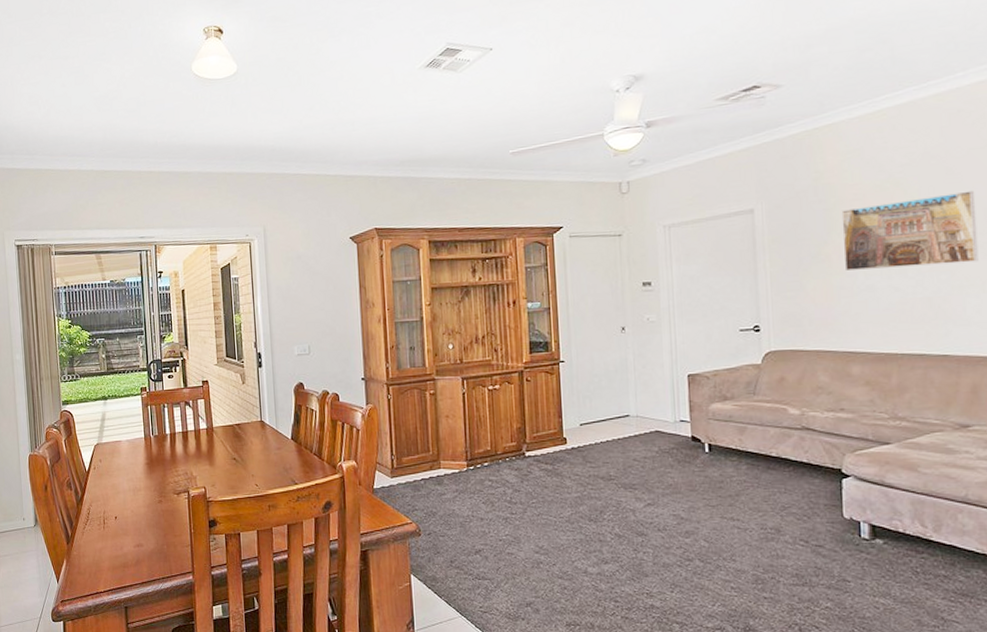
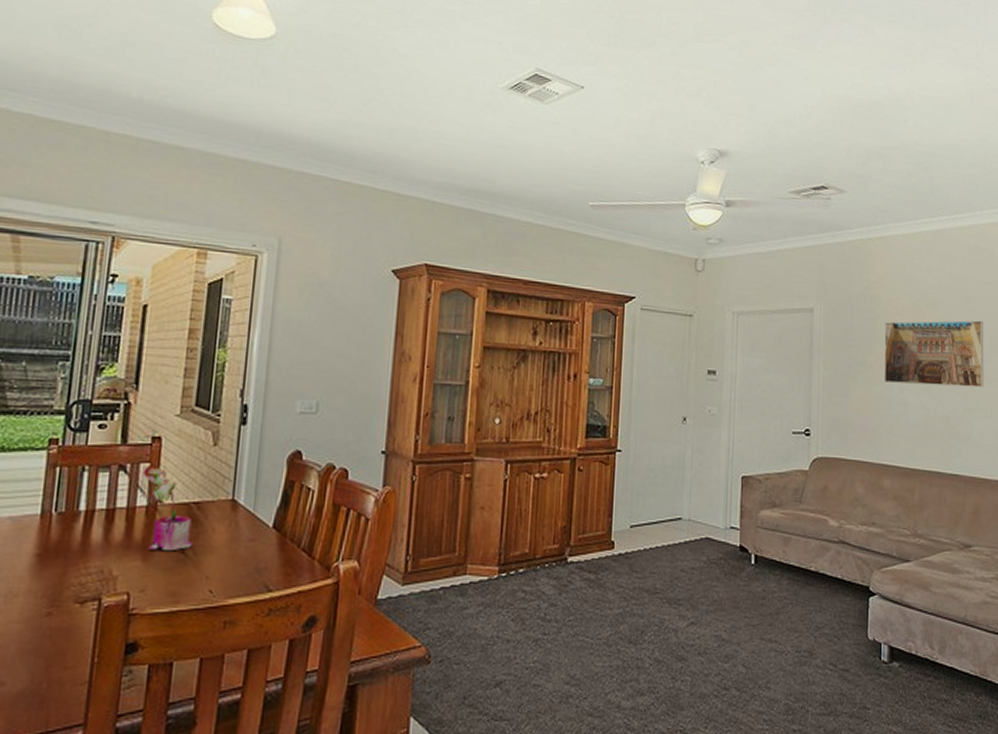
potted plant: none [200,400,240,459] -> present [142,465,193,552]

